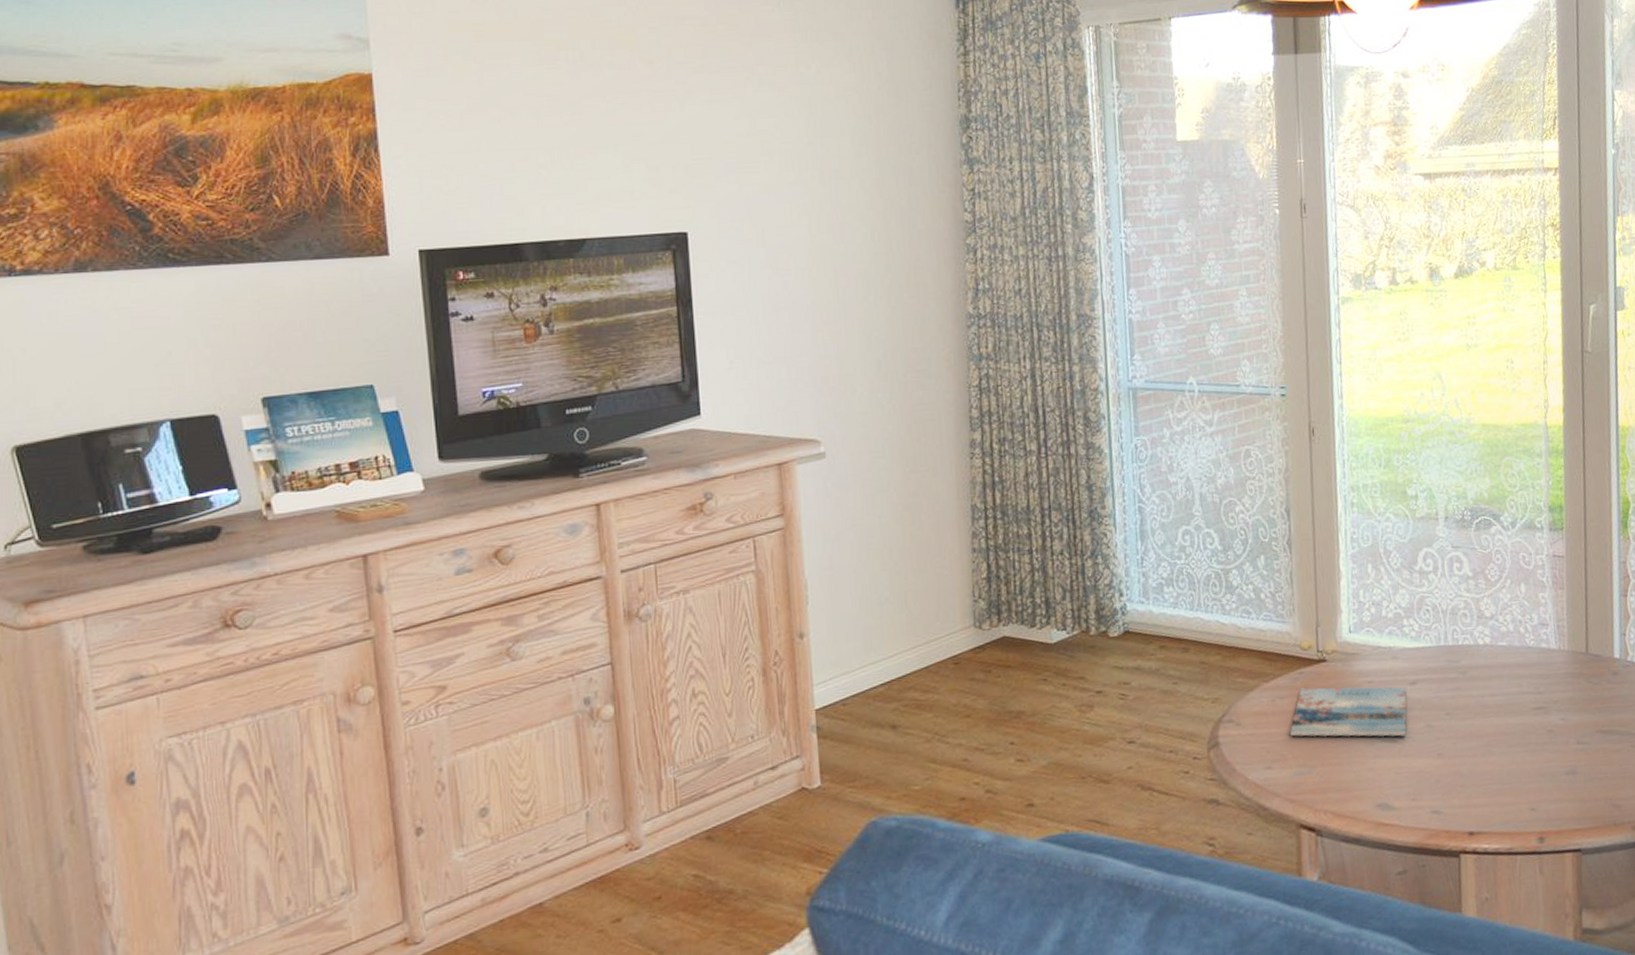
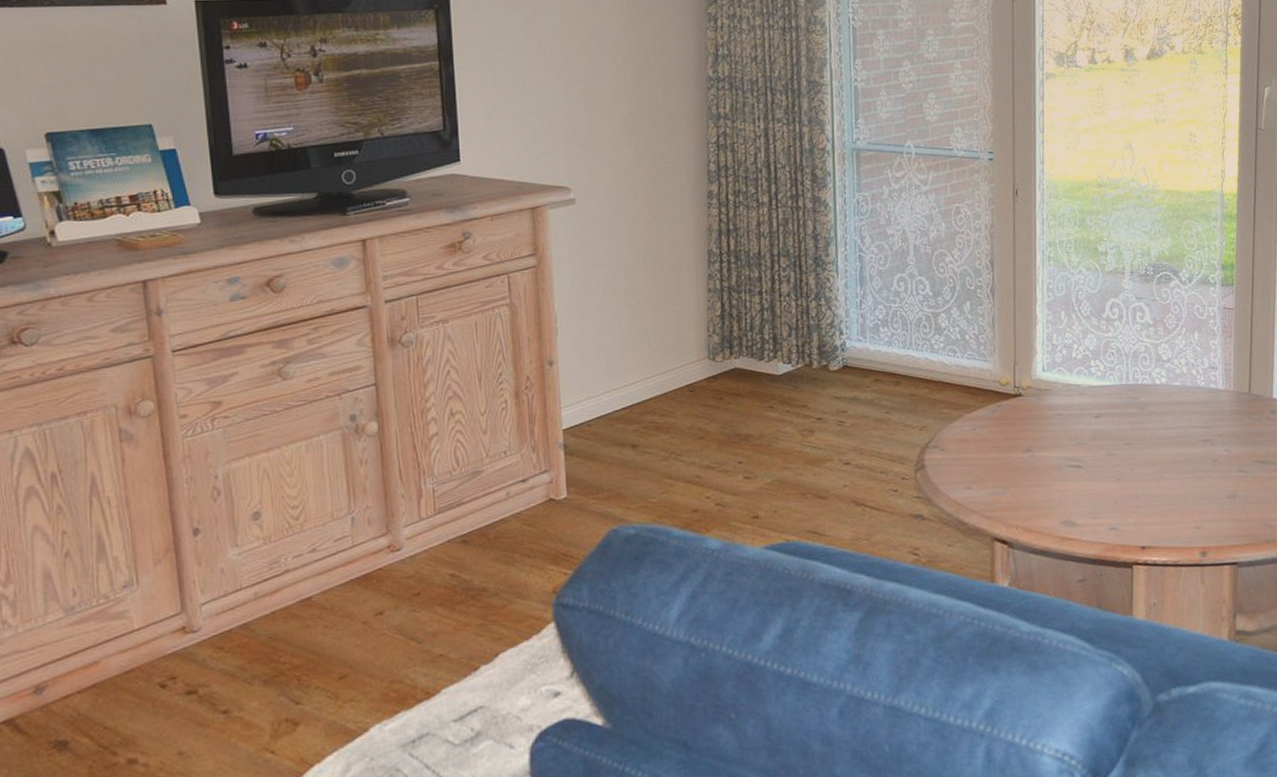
magazine: present [1290,687,1407,737] -> none [988,418,1092,463]

